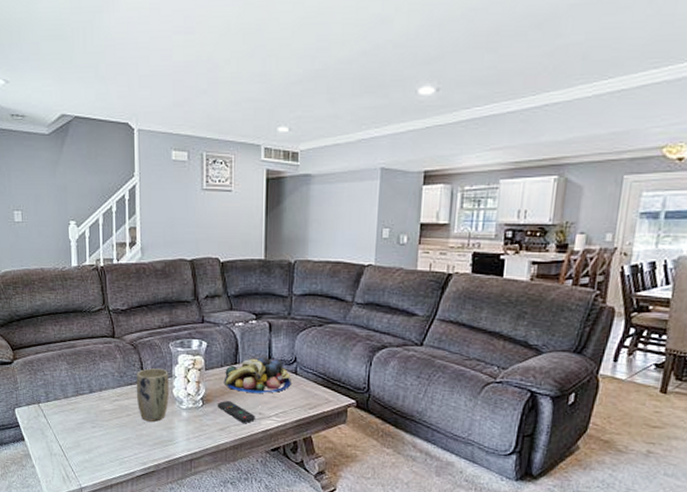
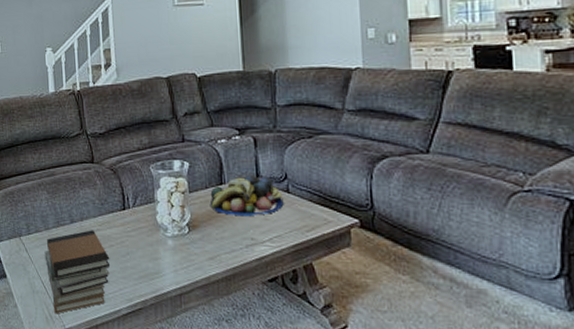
book stack: none [63,400,127,475] -> present [44,230,111,314]
plant pot: present [136,368,169,422] -> none [117,194,153,252]
remote control: present [217,401,255,423] -> none [204,226,247,250]

